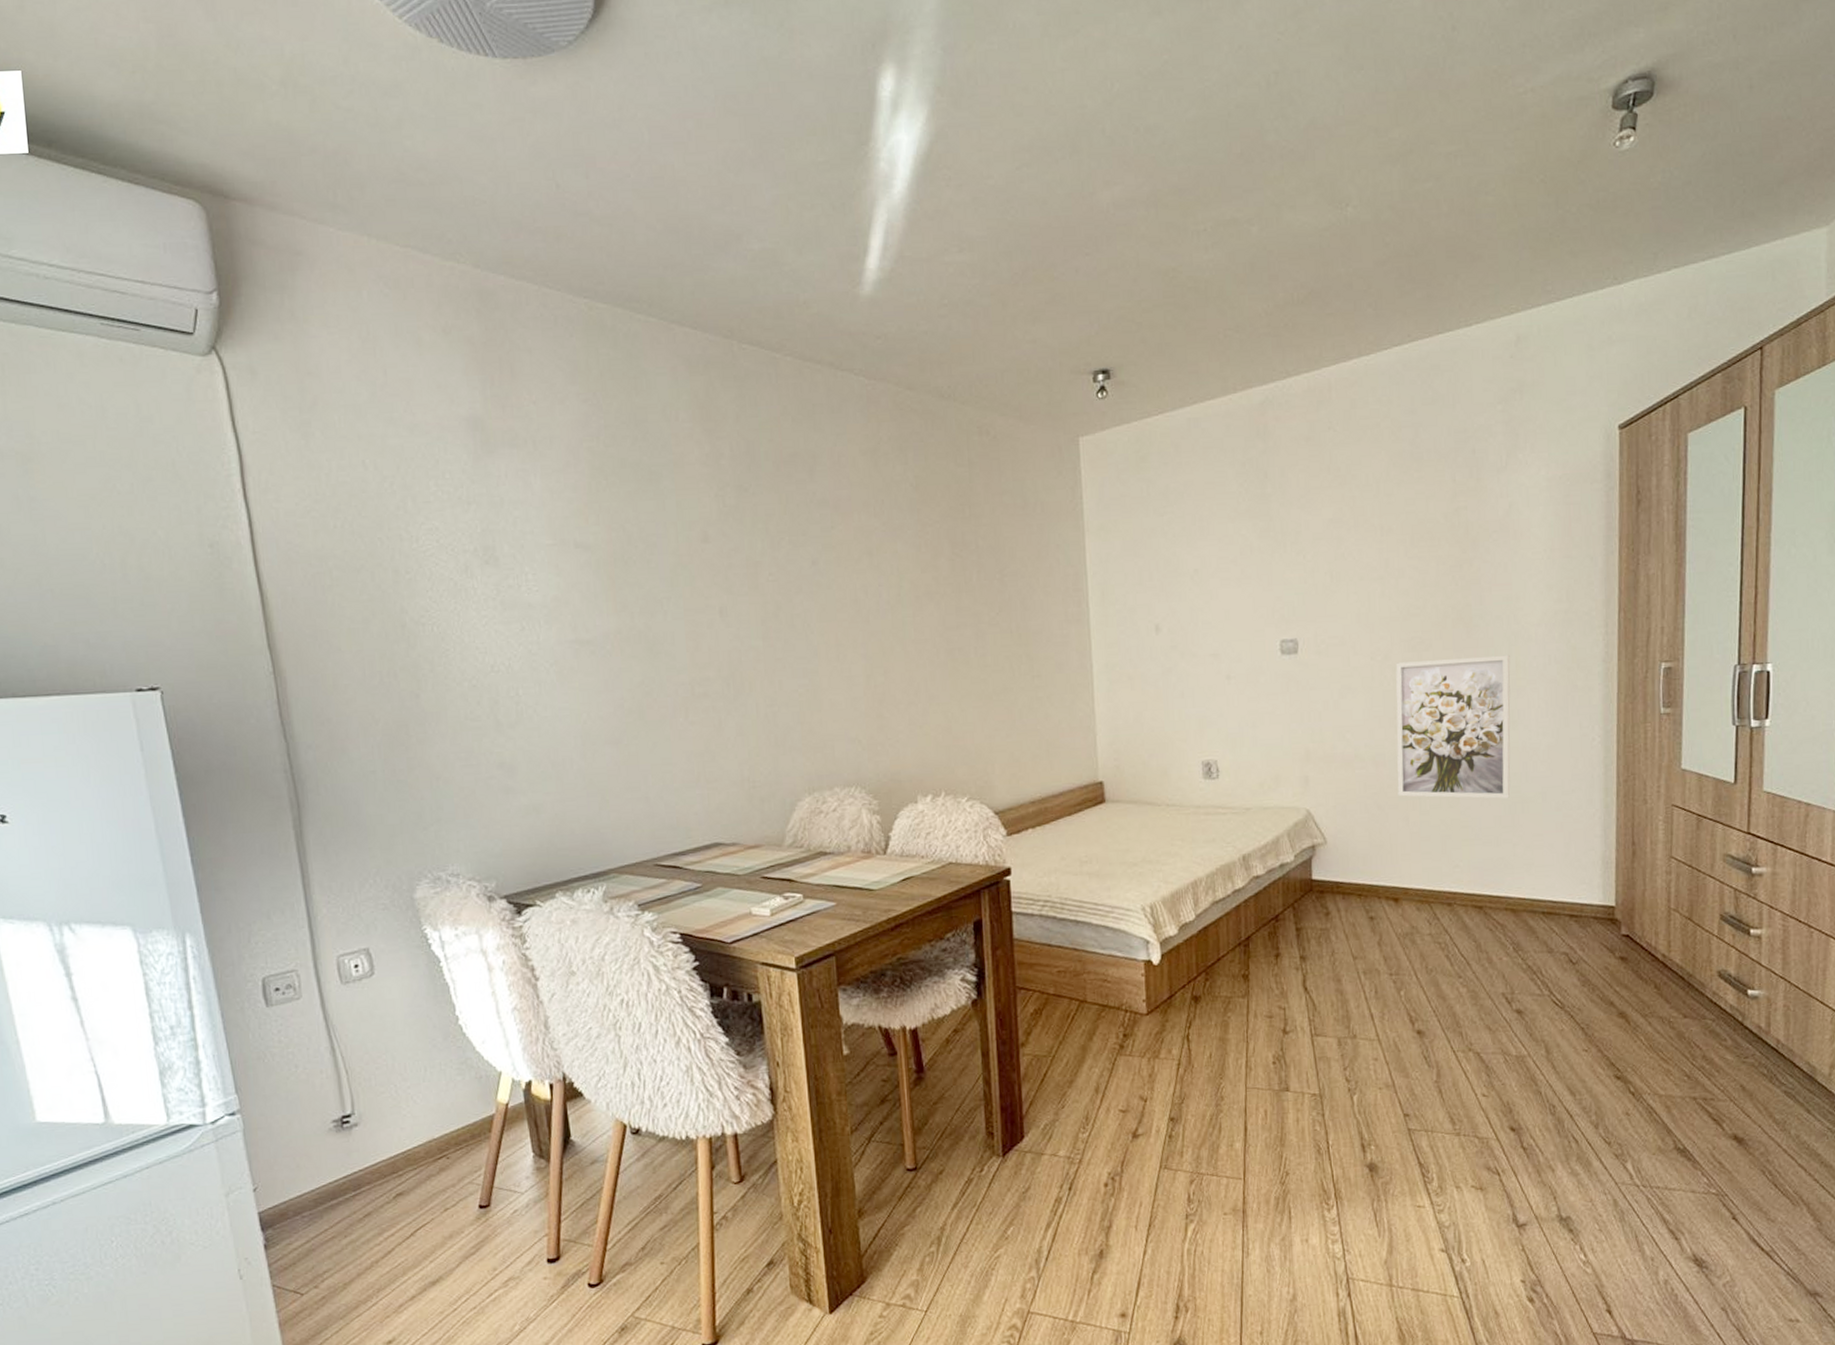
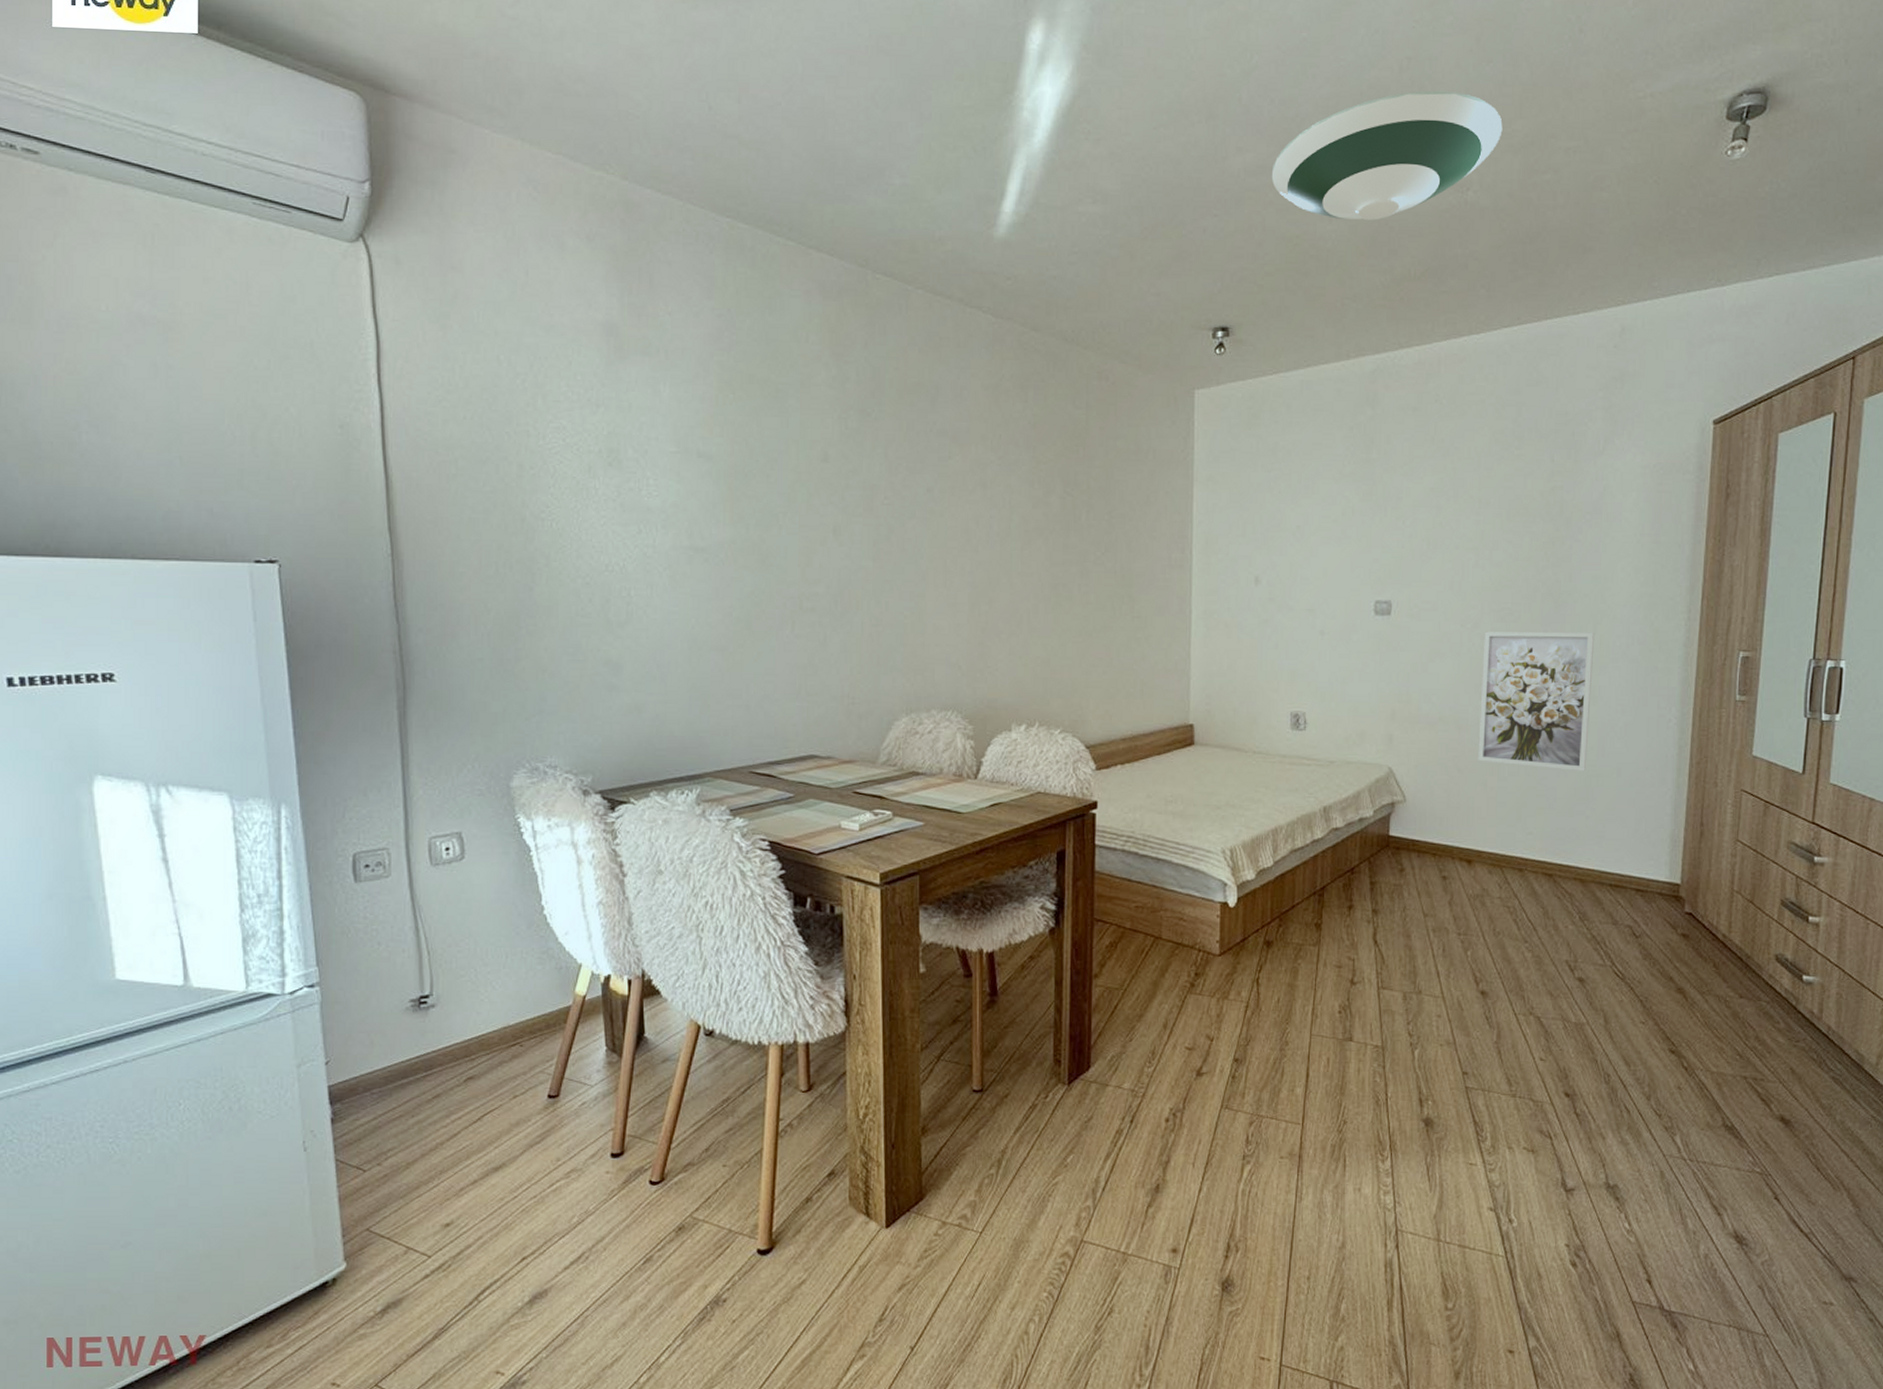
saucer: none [1141,104,1379,247] -> present [1271,90,1503,220]

